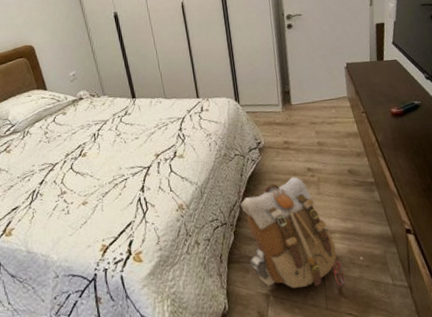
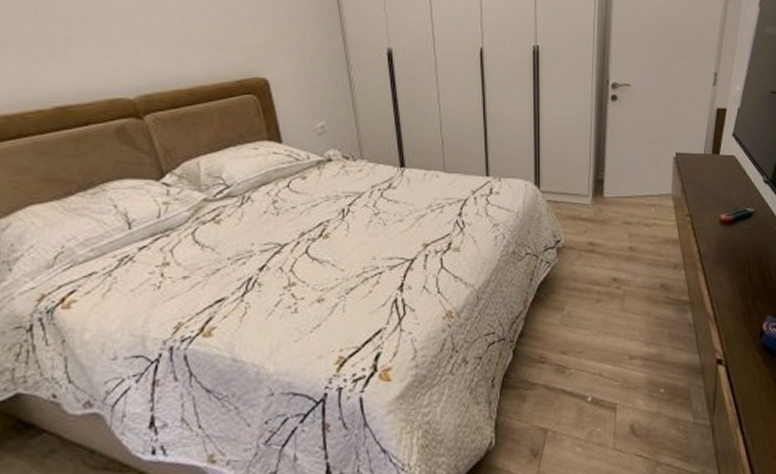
backpack: present [241,176,345,288] -> none [526,287,640,423]

